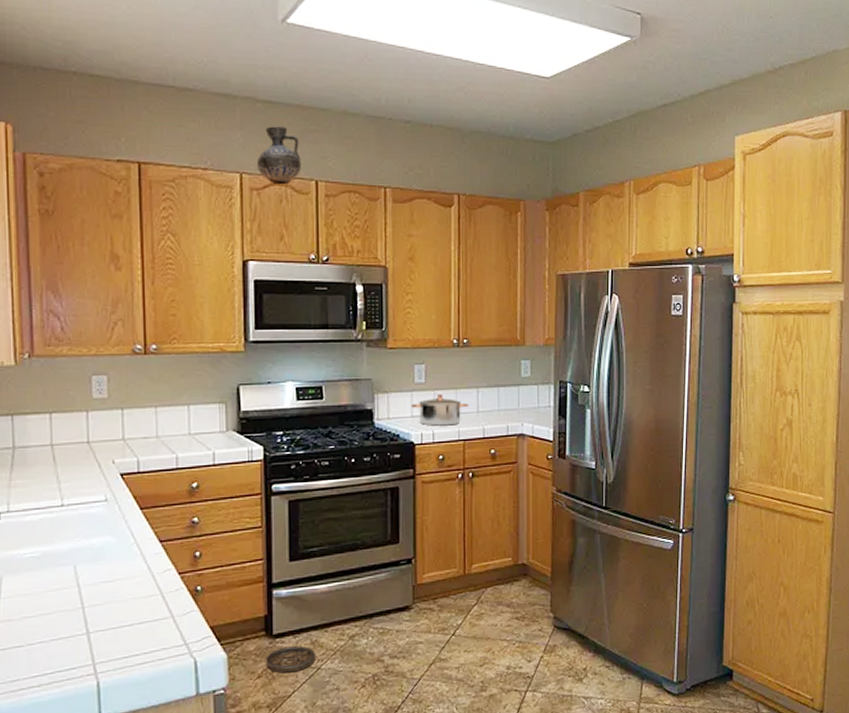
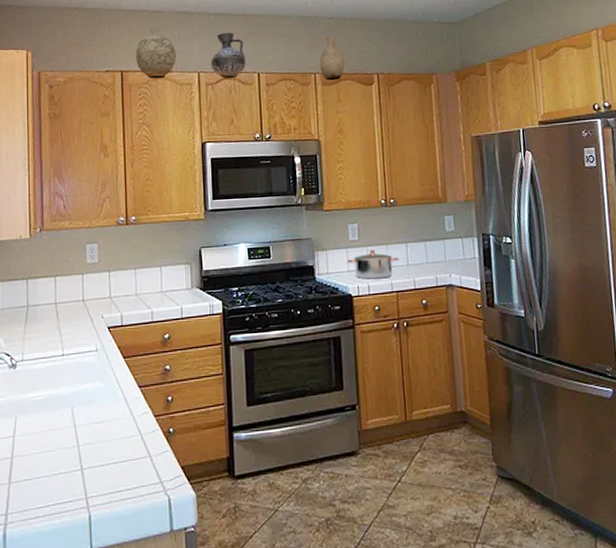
decorative vase: none [157,111,212,177] -> present [135,28,176,79]
pet bowl: present [265,646,316,673] -> none [229,487,273,514]
decorative vase: none [391,145,421,198] -> present [319,37,345,81]

